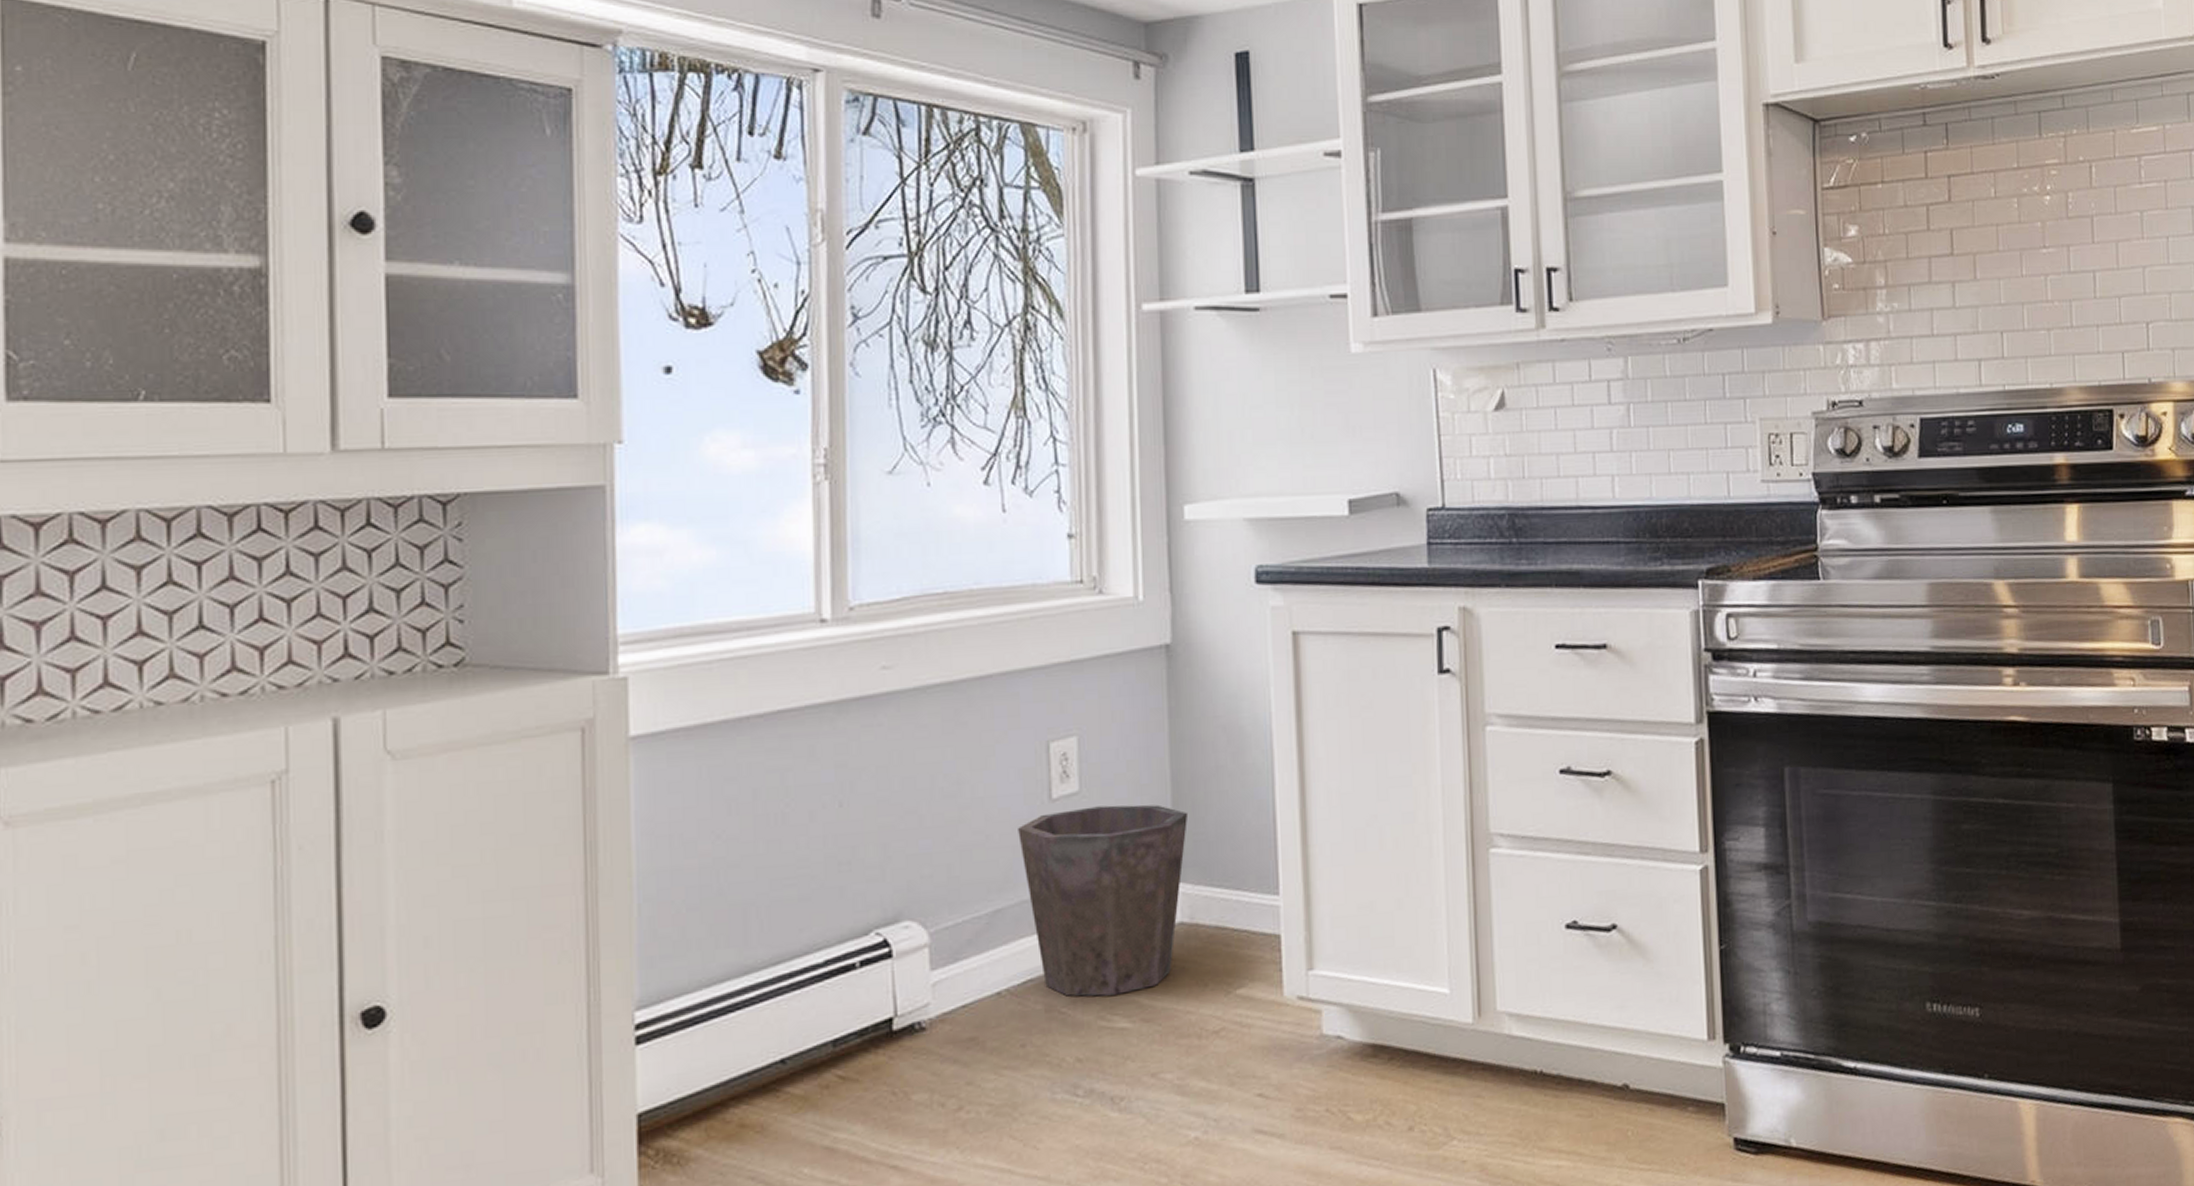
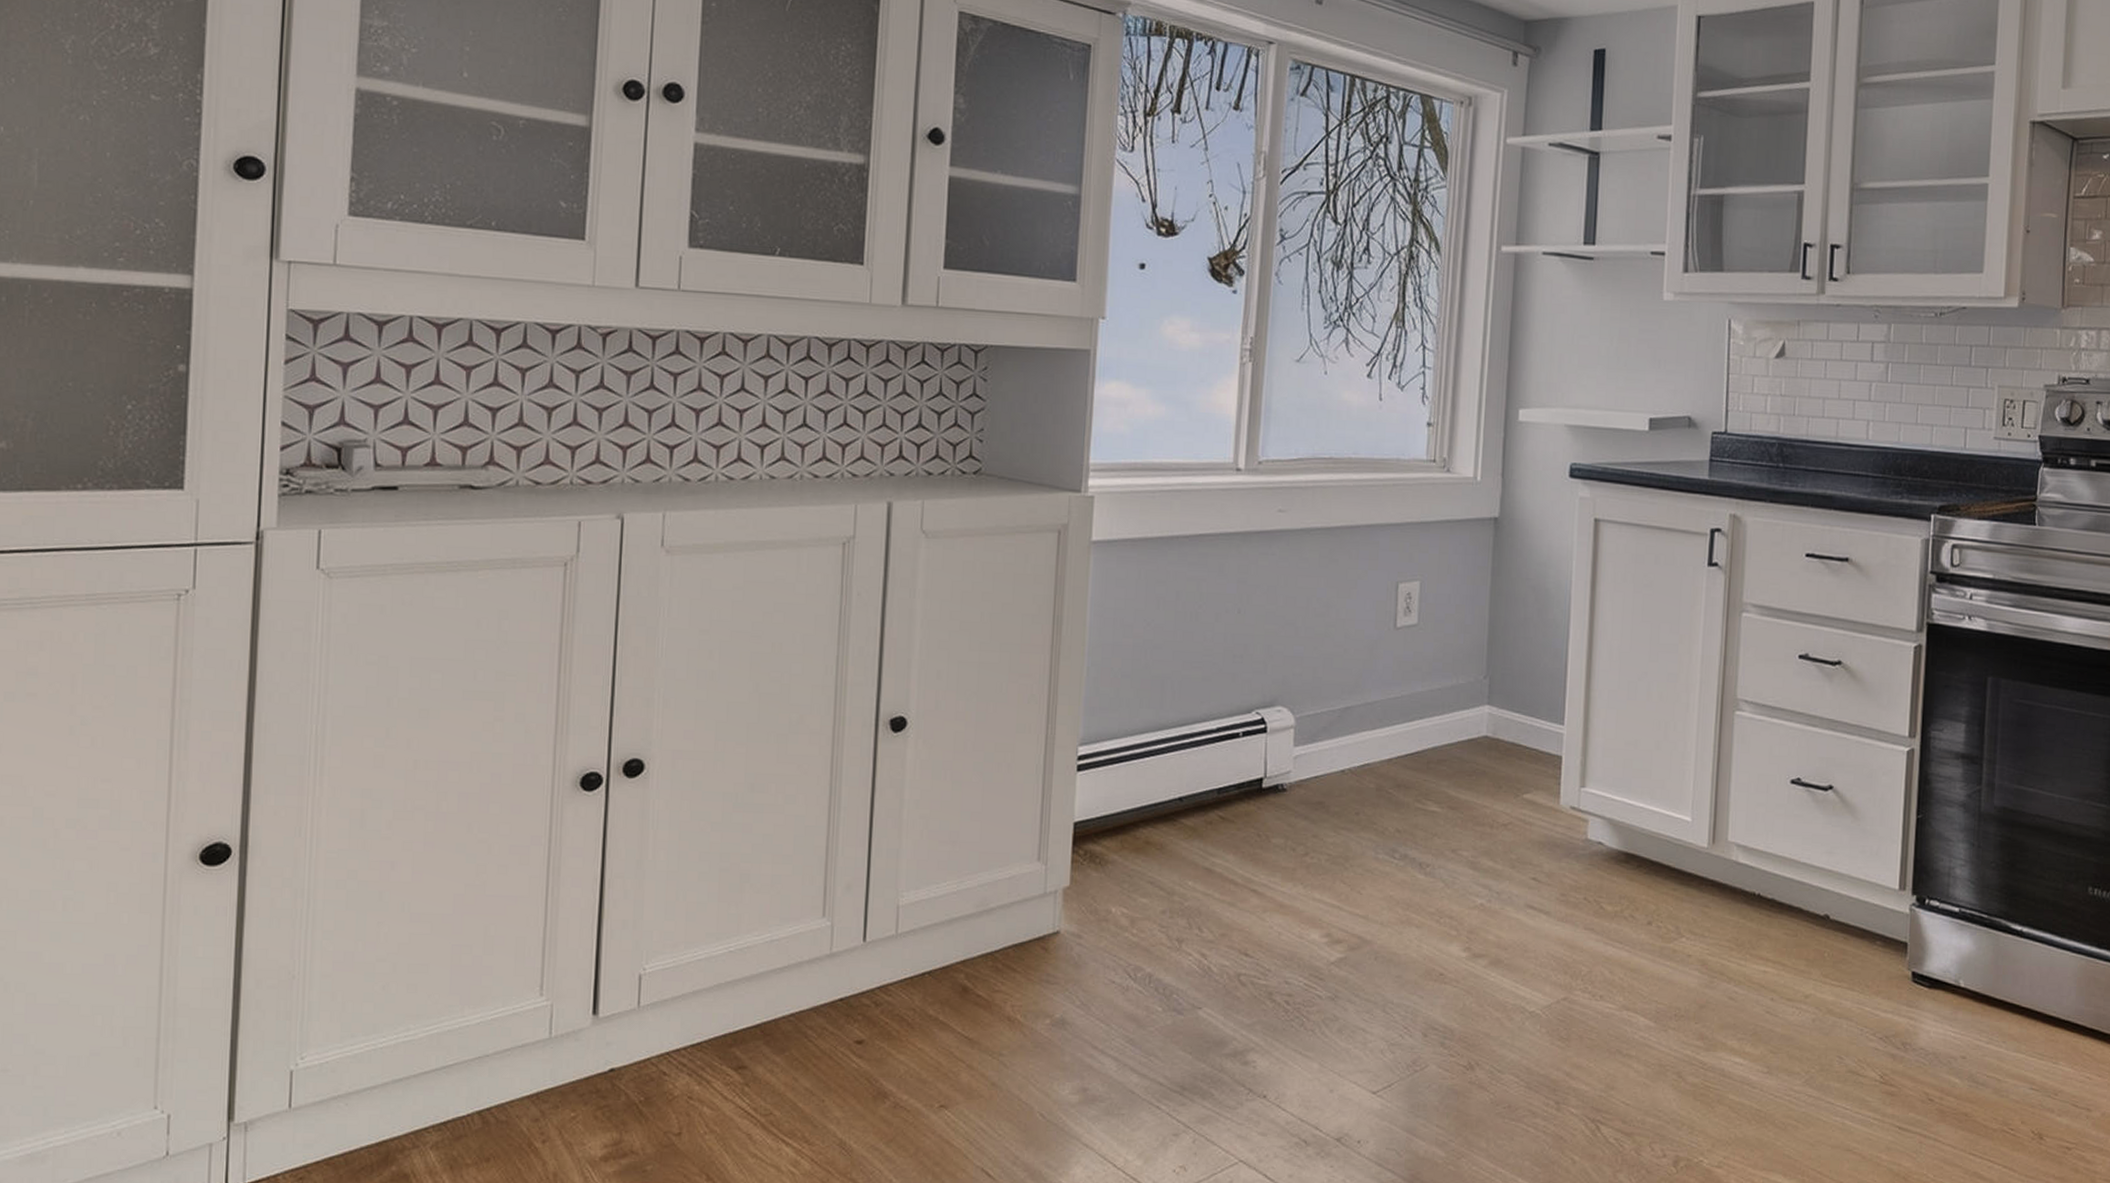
waste bin: present [1018,804,1189,997] -> none [1368,637,1500,785]

